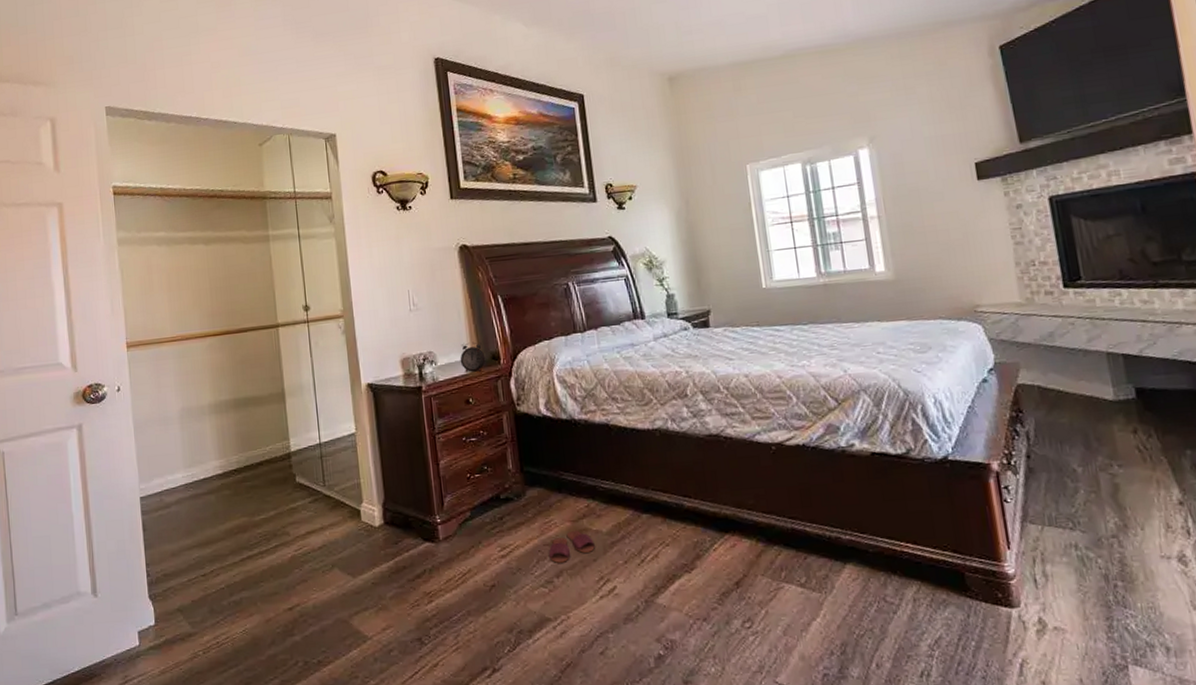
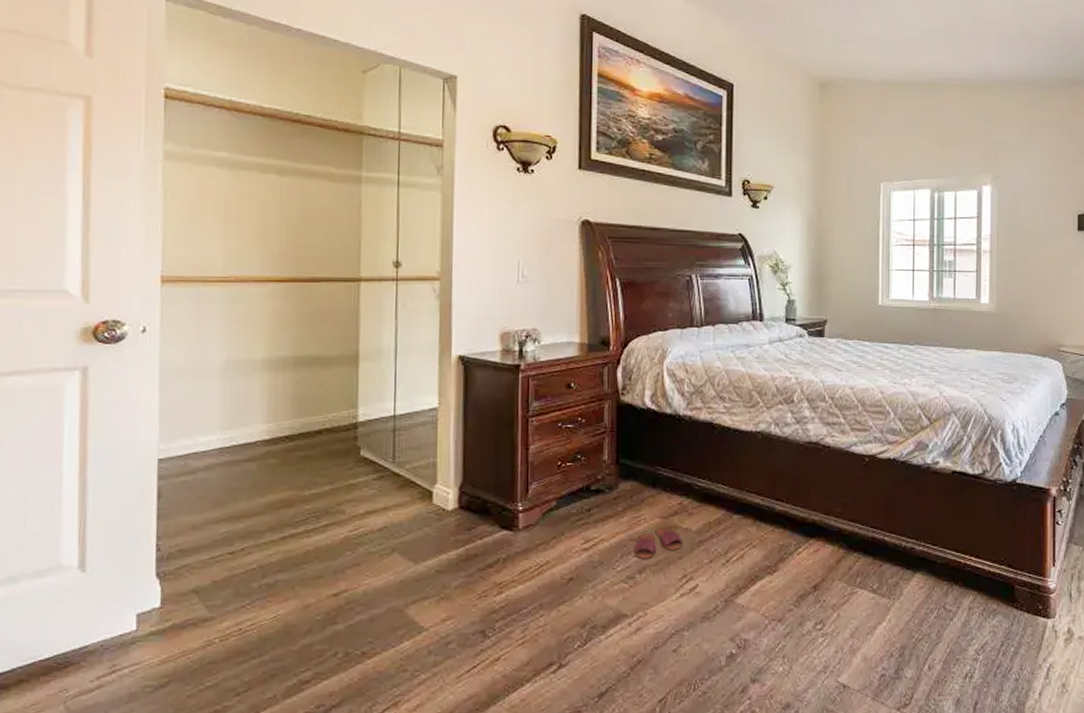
alarm clock: present [460,342,486,373] -> none [566,323,594,357]

